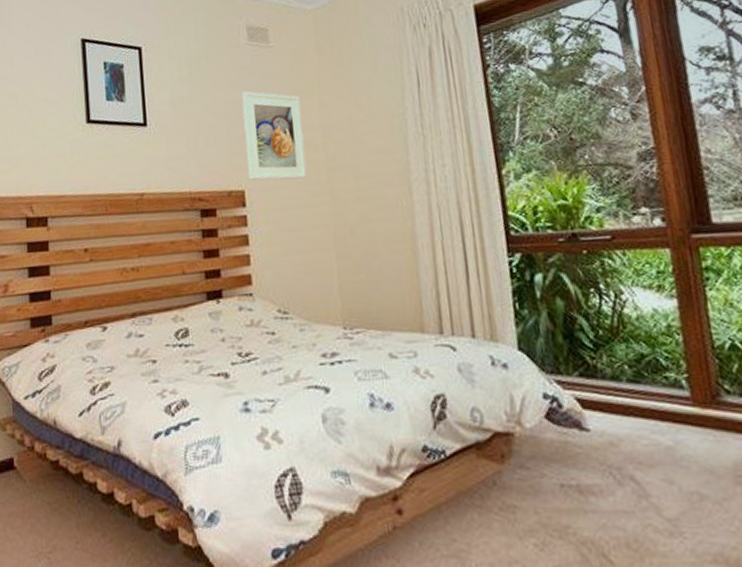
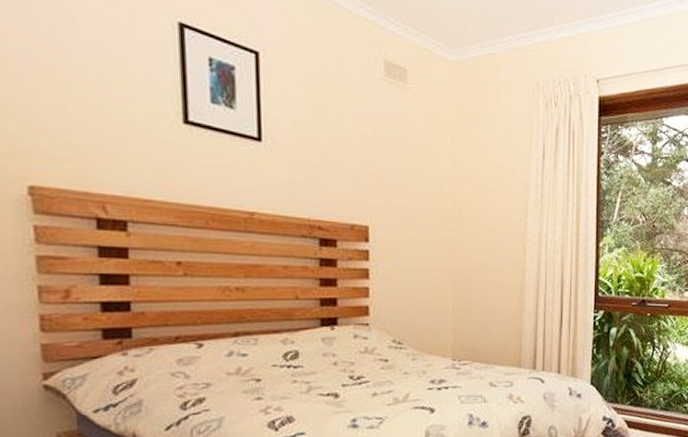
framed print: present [241,91,307,181] -> none [373,127,434,225]

